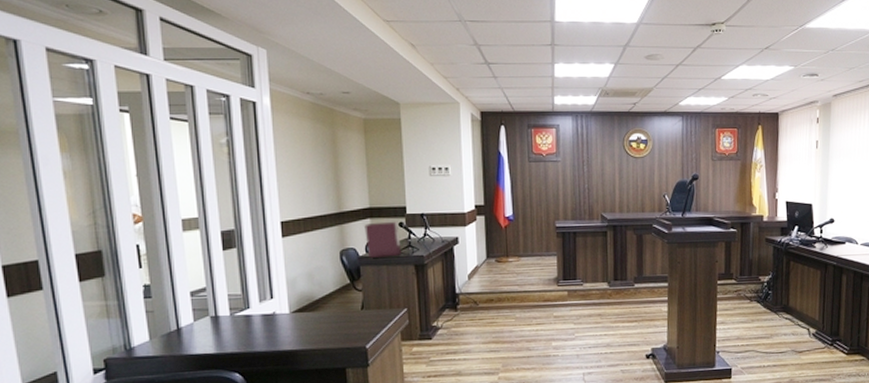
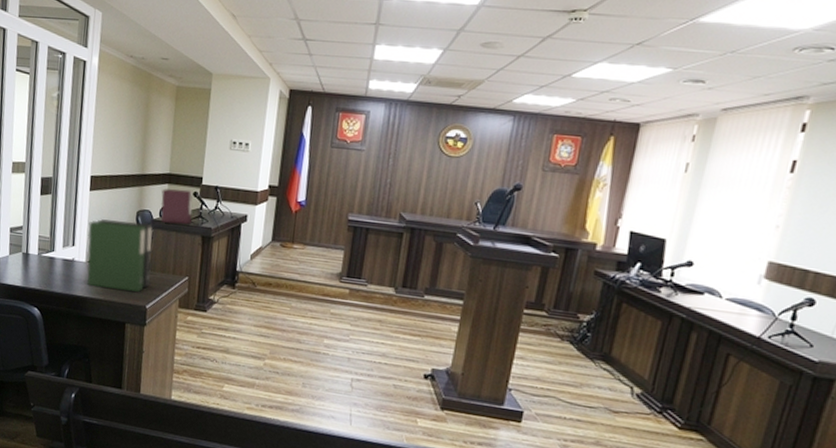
binder: none [286,261,367,338] -> present [86,219,154,293]

